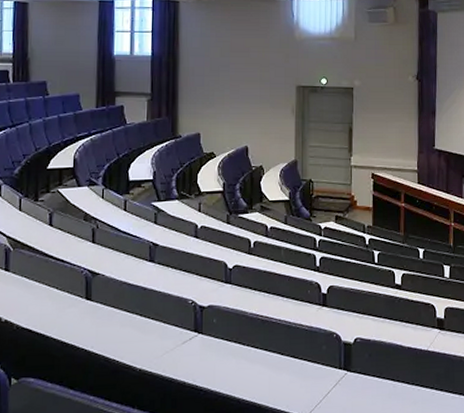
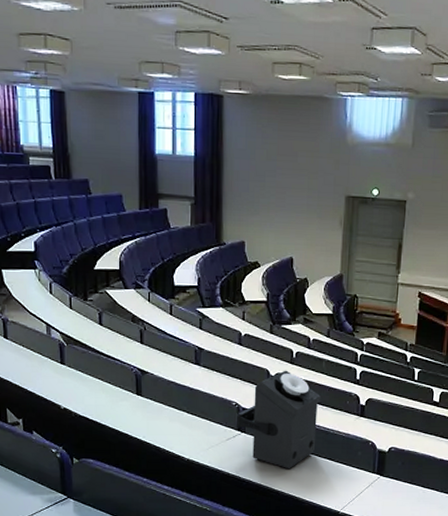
speaker: none [193,261,280,373] -> present [237,370,320,470]

